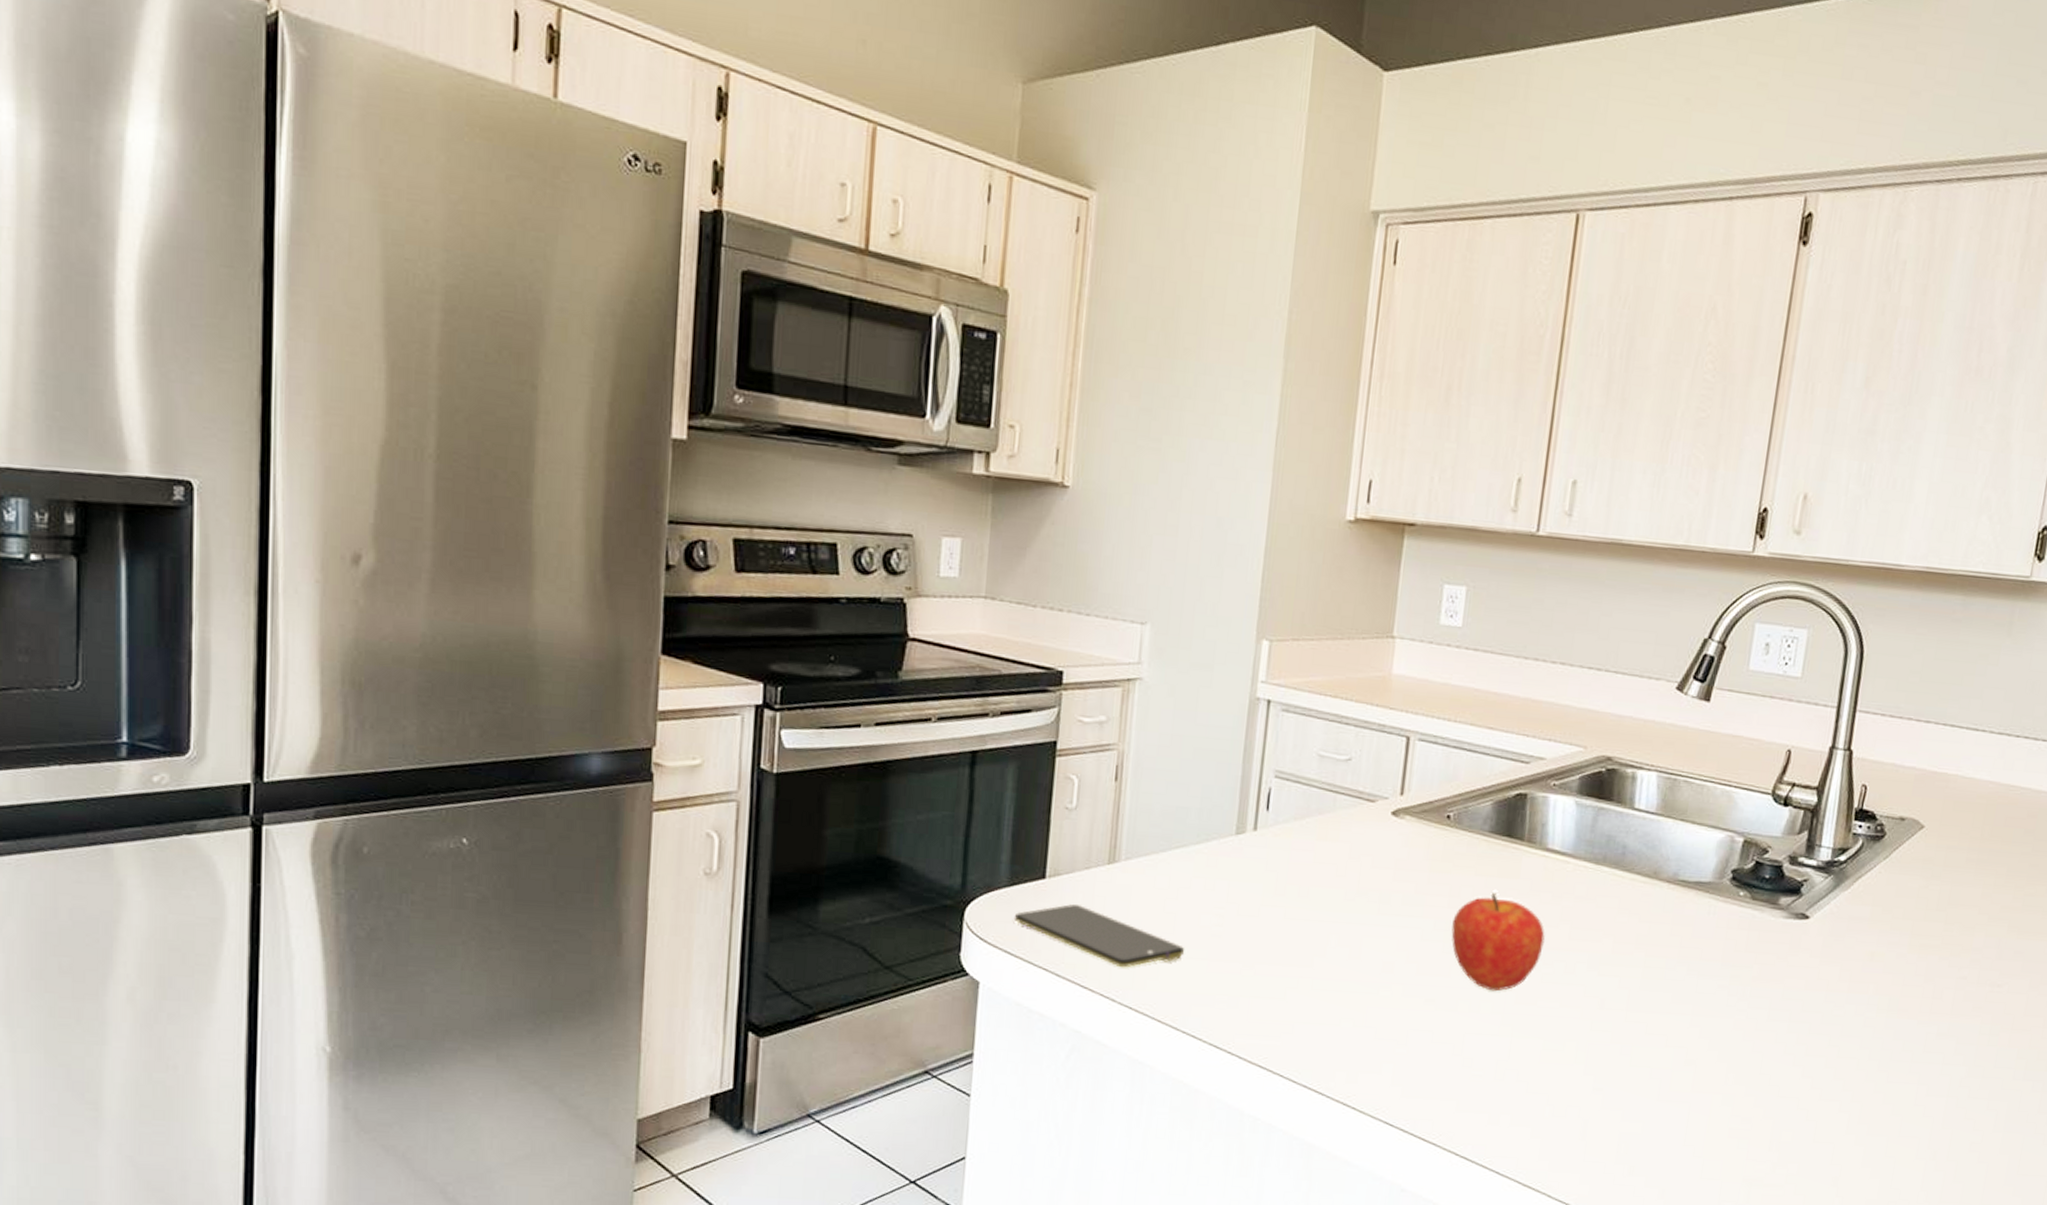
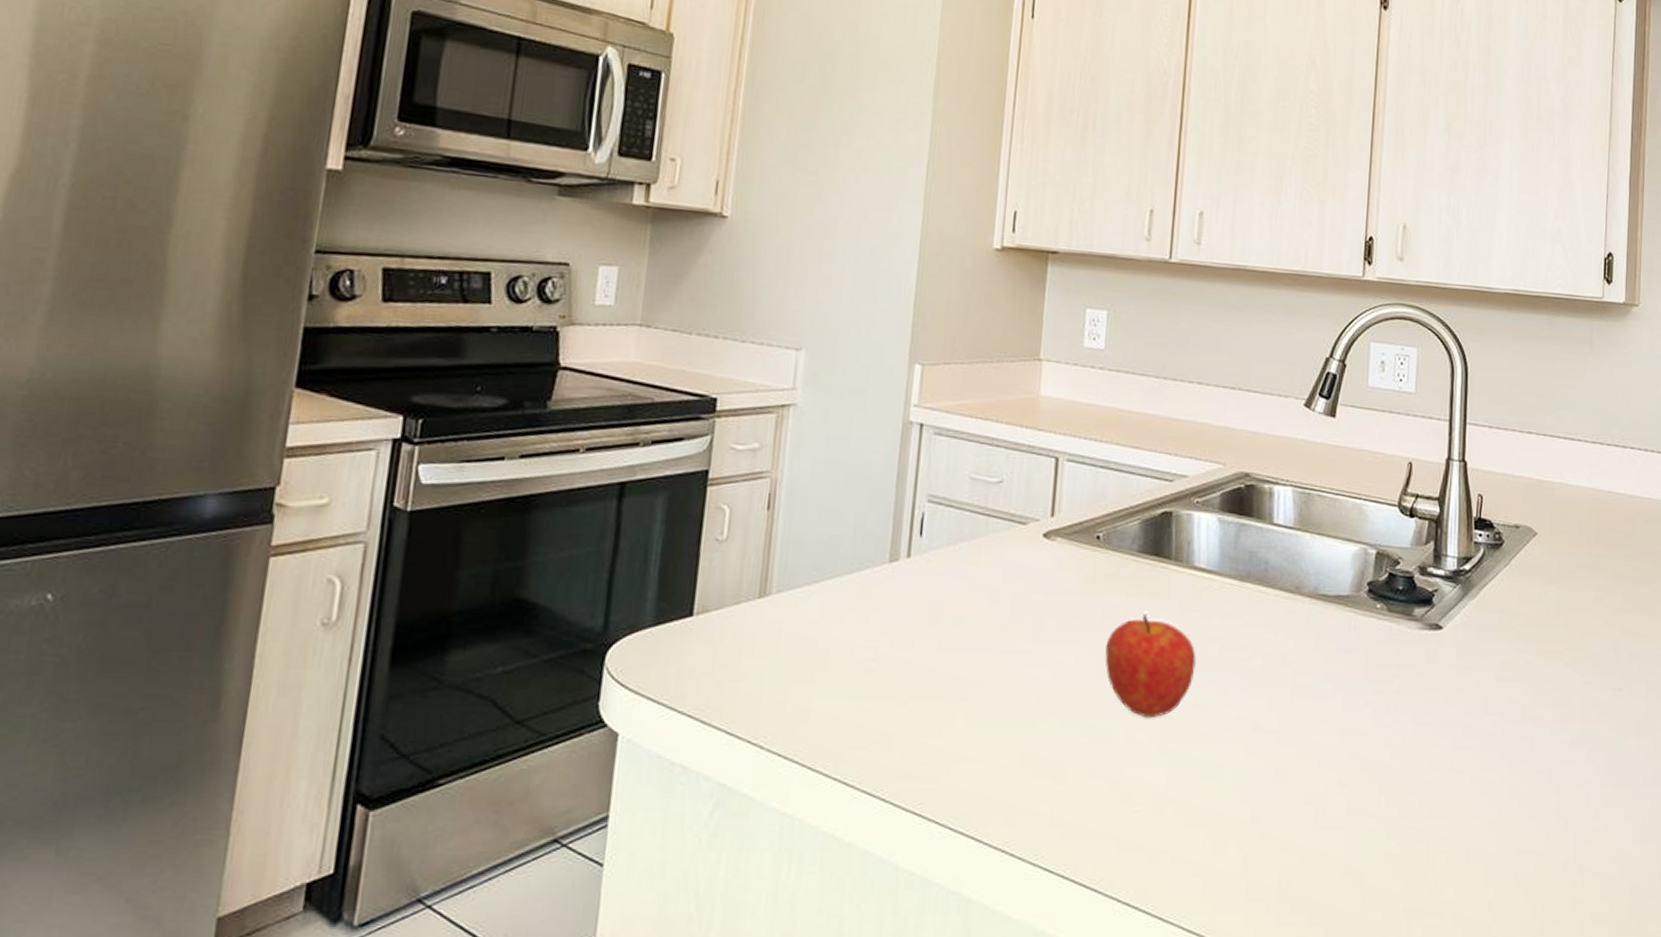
smartphone: present [1015,904,1185,968] -> none [659,643,837,711]

